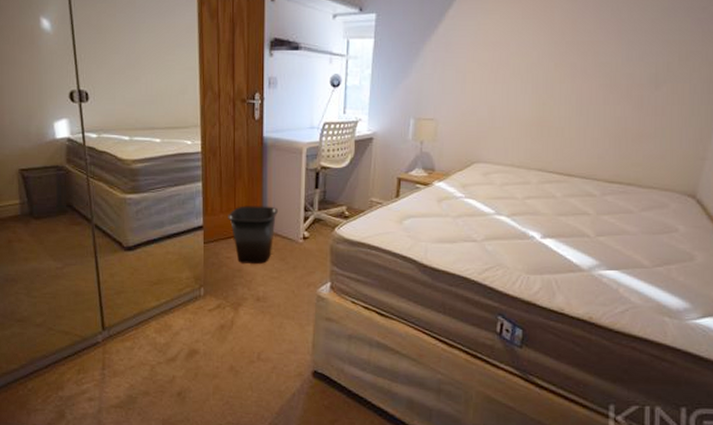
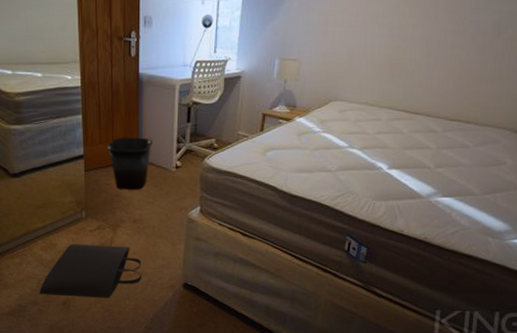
tote bag: none [151,324,266,388] -> present [39,243,142,298]

